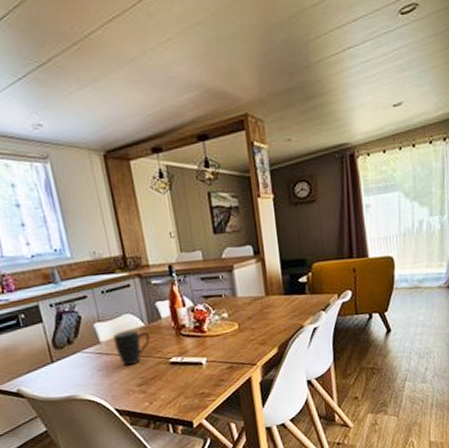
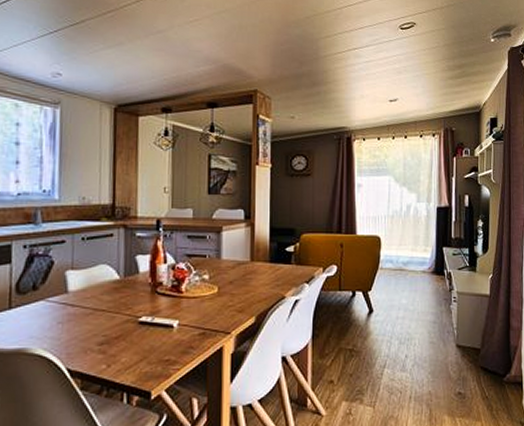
mug: present [113,329,151,366] -> none [83,281,124,321]

